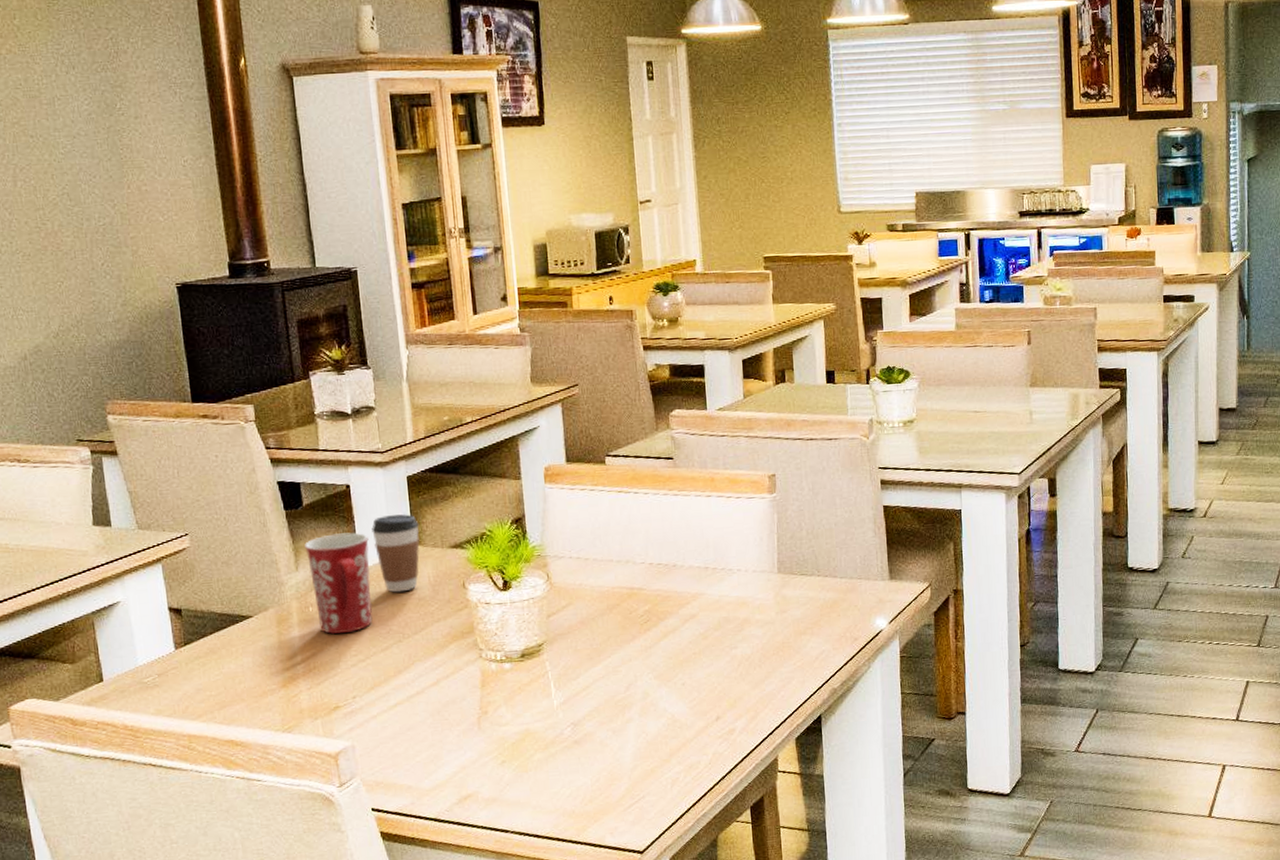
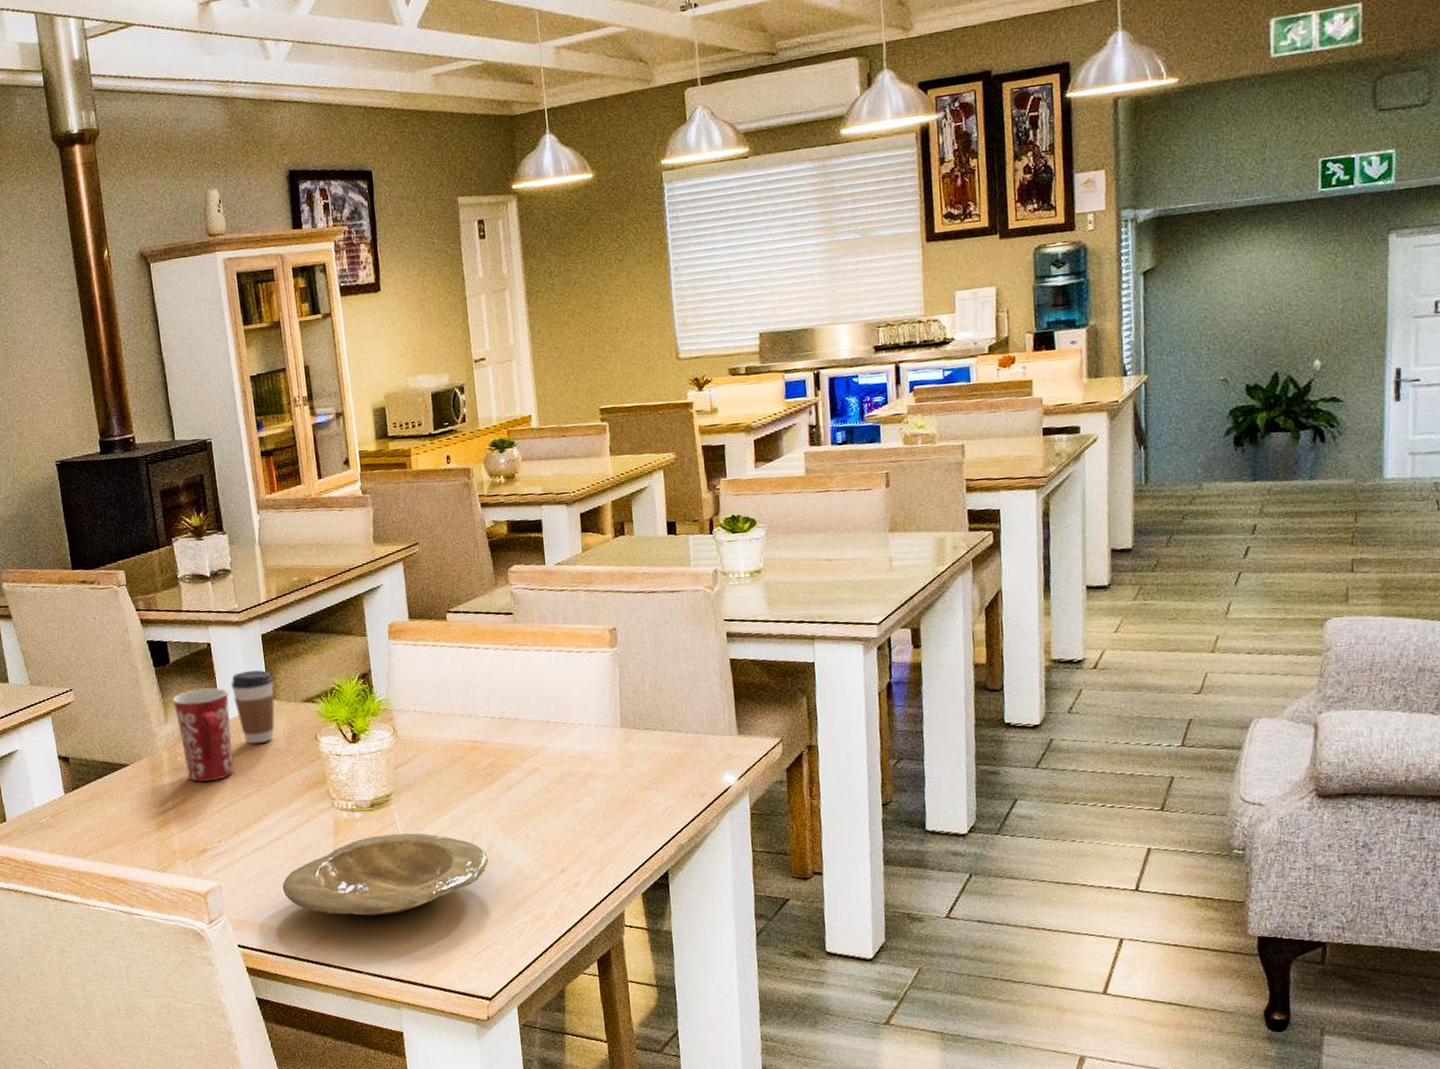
plate: none [423,683,643,772] -> present [282,833,489,916]

